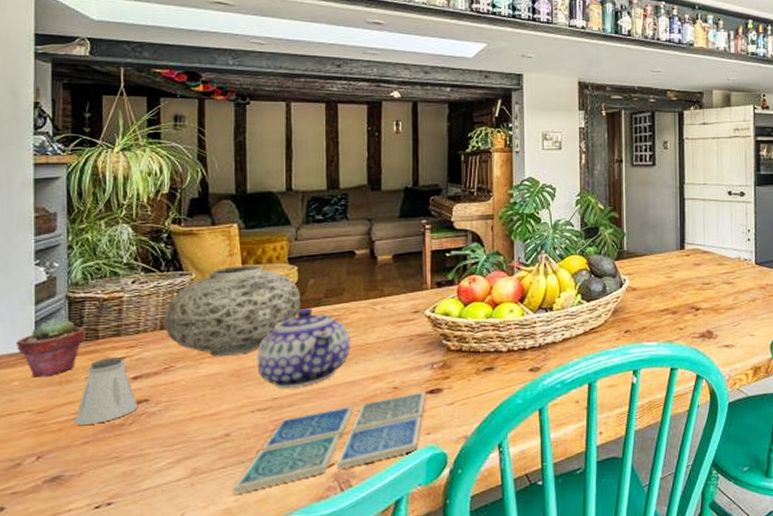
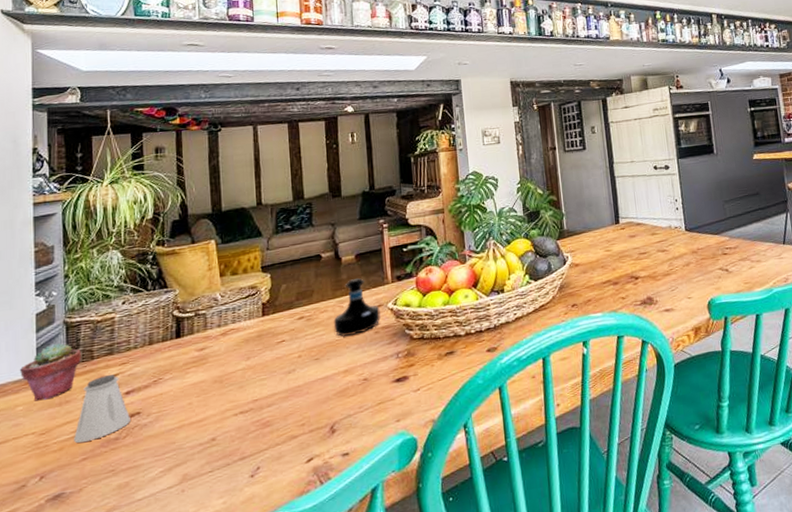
vase: present [164,265,301,357] -> none [152,276,276,366]
drink coaster: present [233,391,425,495] -> none [220,380,394,497]
teapot: present [257,307,351,389] -> none [237,311,322,391]
tequila bottle: none [364,281,416,340] -> present [333,278,381,336]

